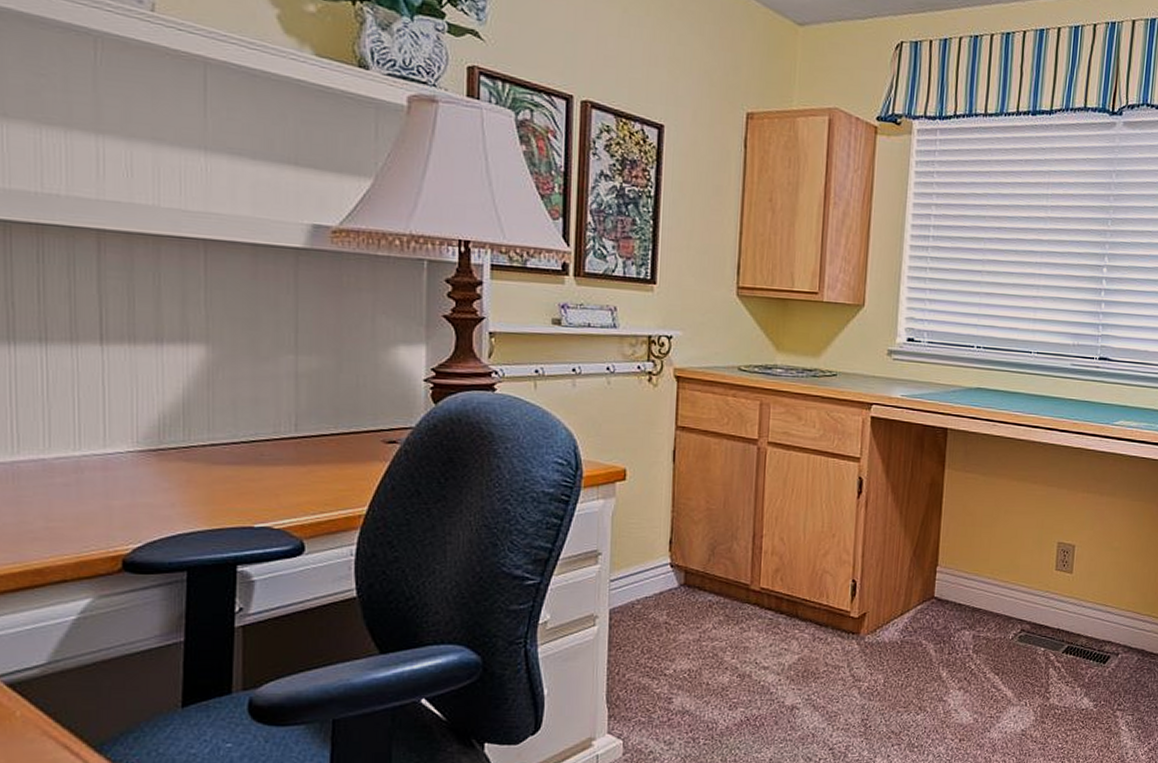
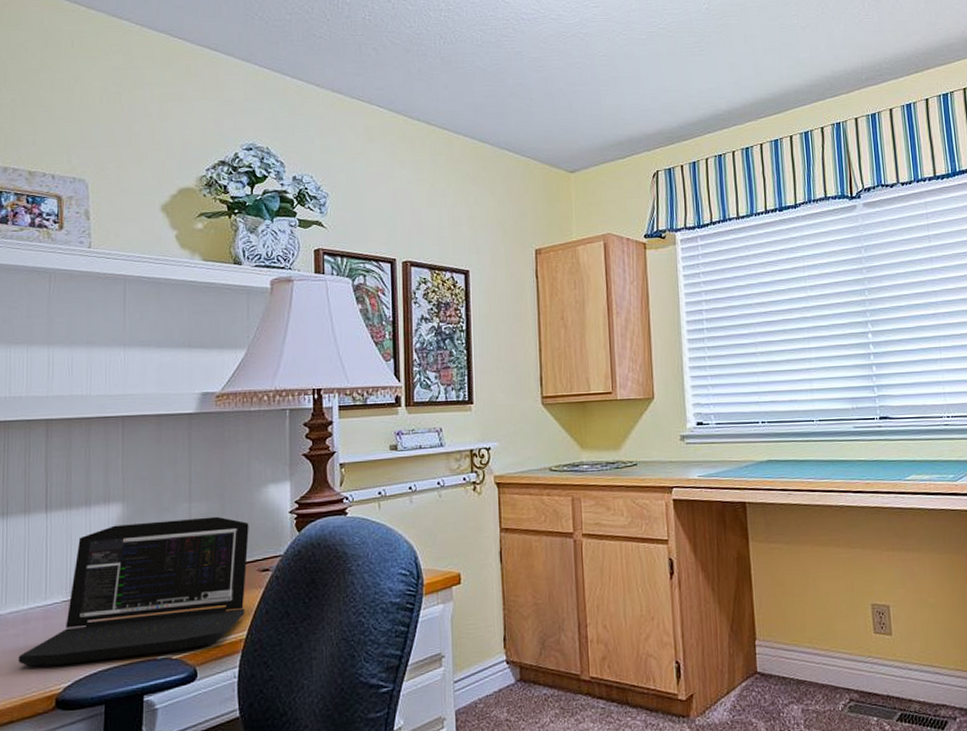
laptop: none [69,370,373,524] -> present [18,516,249,667]

